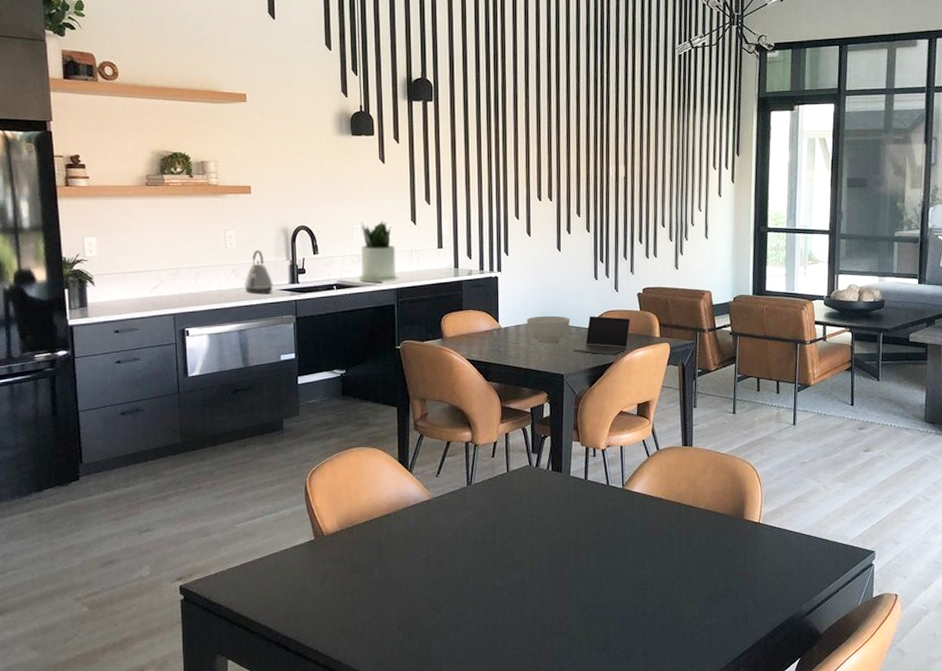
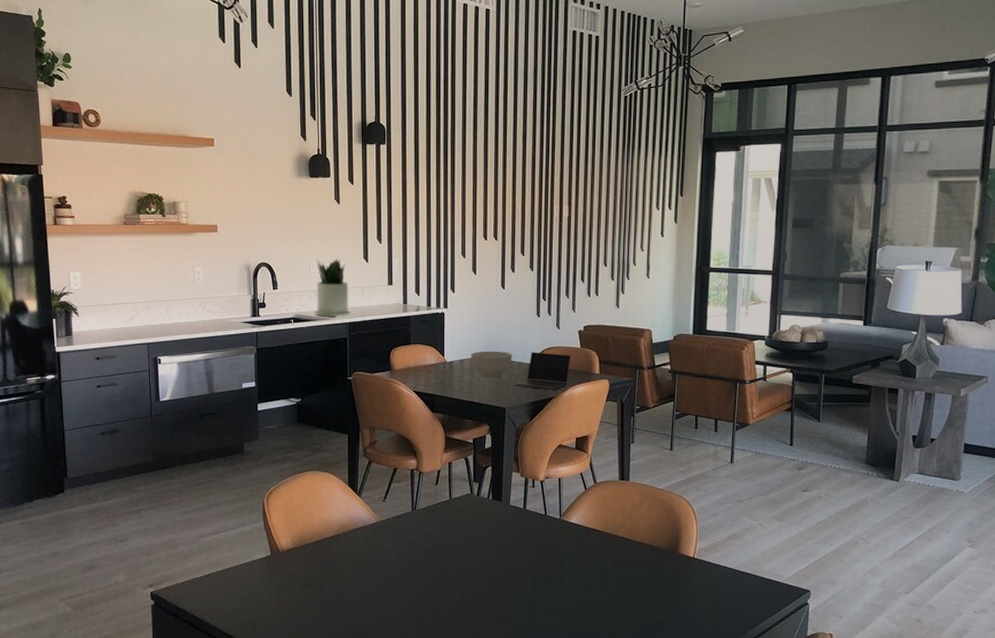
kettle: present [244,249,274,295] -> none [210,284,237,327]

